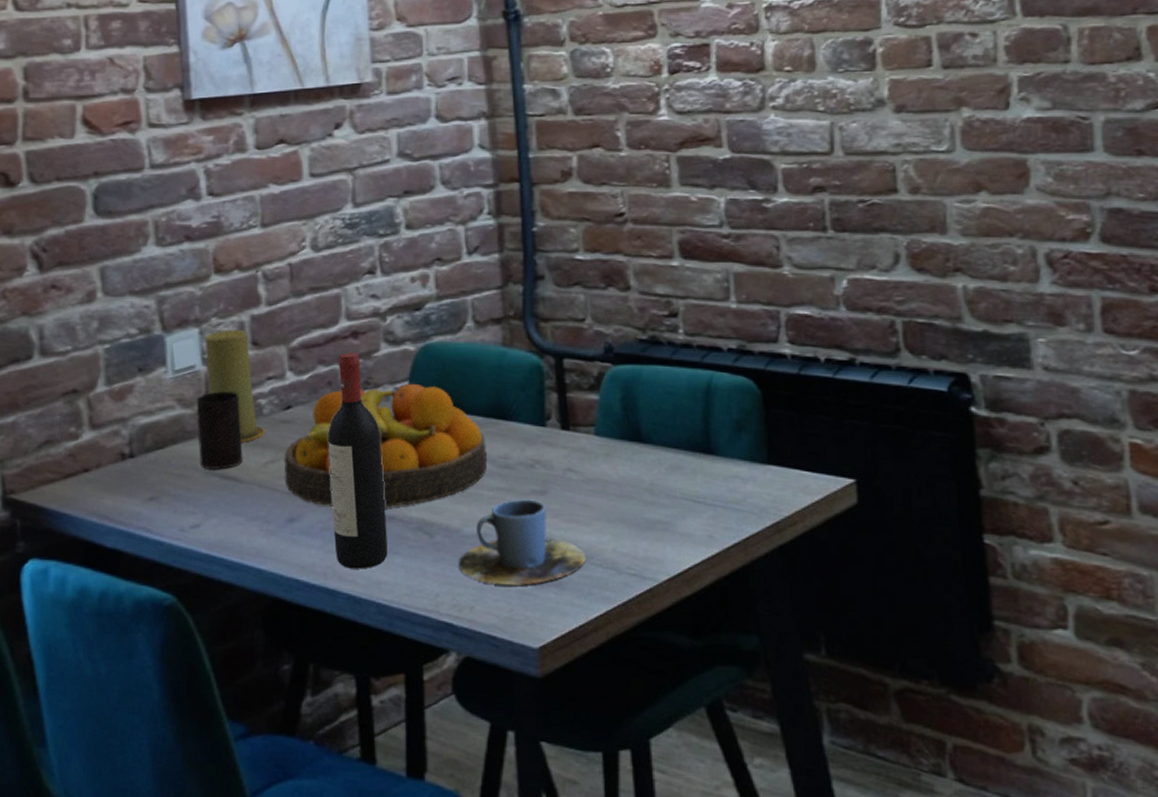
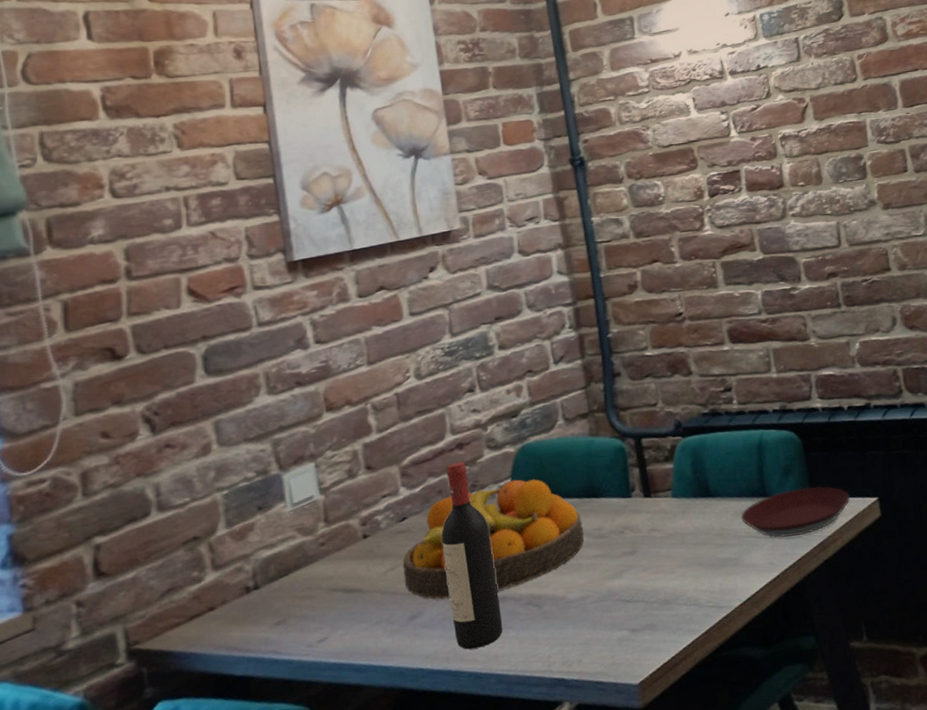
cup: present [196,391,243,471] -> none [316,513,364,587]
candle: present [205,330,265,442] -> none [321,458,383,557]
cup: present [459,499,586,586] -> none [566,560,673,638]
plate: none [677,451,818,509] -> present [740,486,850,538]

